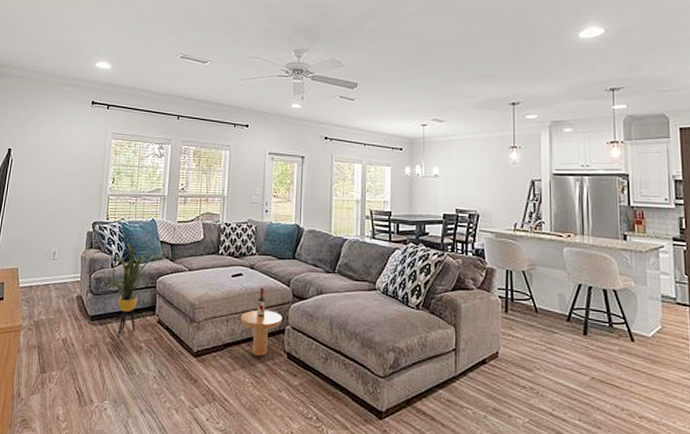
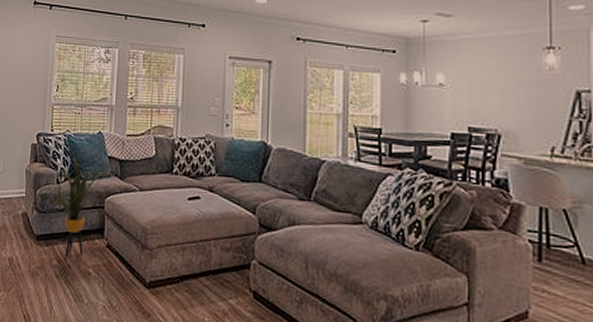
side table: present [240,287,283,356] -> none [198,213,247,293]

